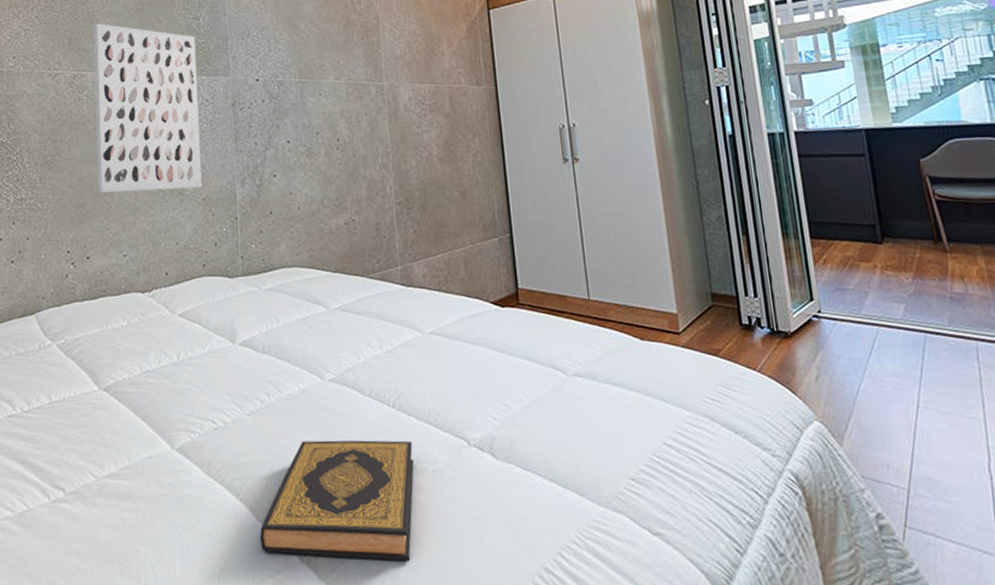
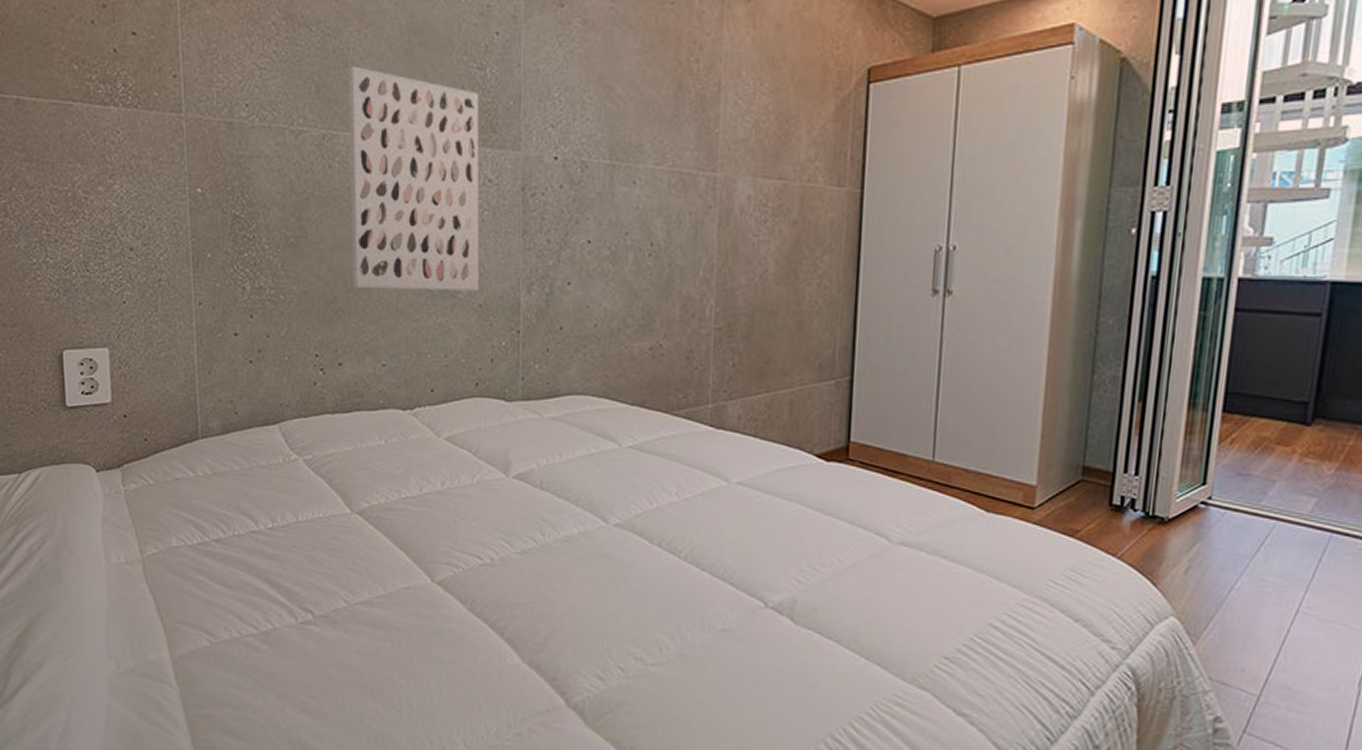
hardback book: present [259,440,414,561] -> none [523,586,702,716]

